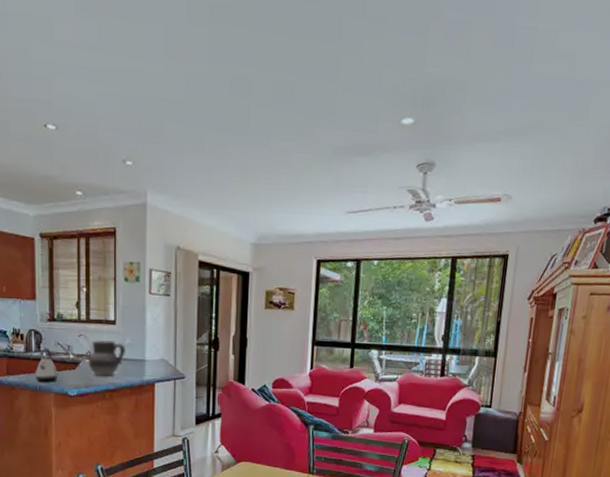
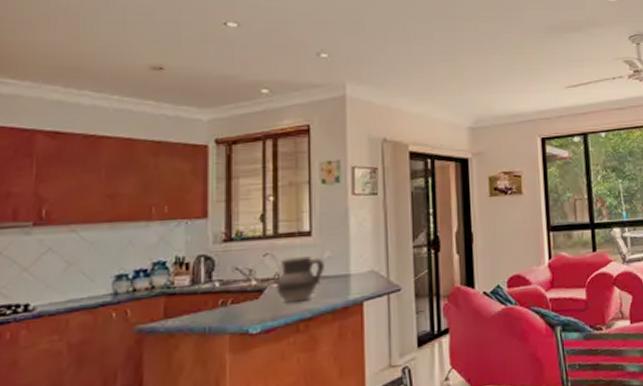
kettle: present [34,348,59,382] -> none [203,276,236,322]

